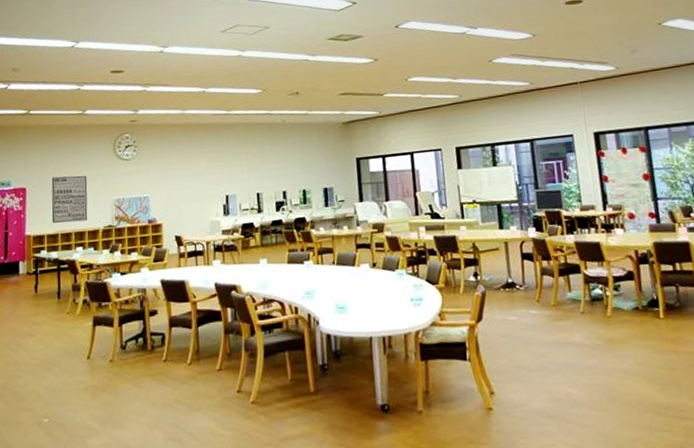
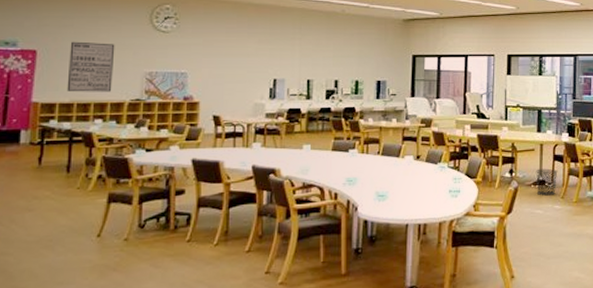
waste bin: none [503,269,530,300] -> present [536,168,558,196]

